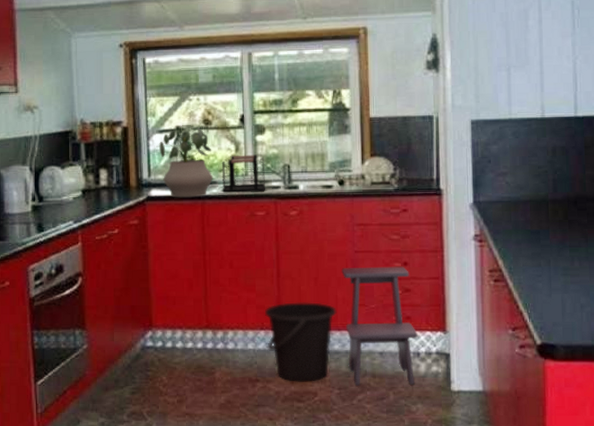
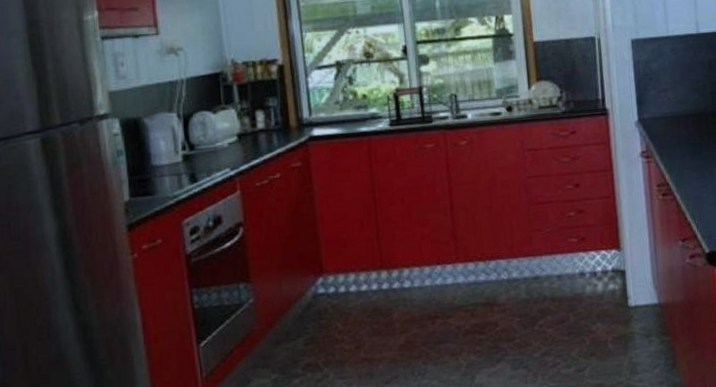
potted plant: present [159,128,214,198] -> none [319,61,379,136]
bucket: present [264,302,337,382] -> none [440,231,513,315]
step stool: present [341,266,418,386] -> none [515,188,594,312]

